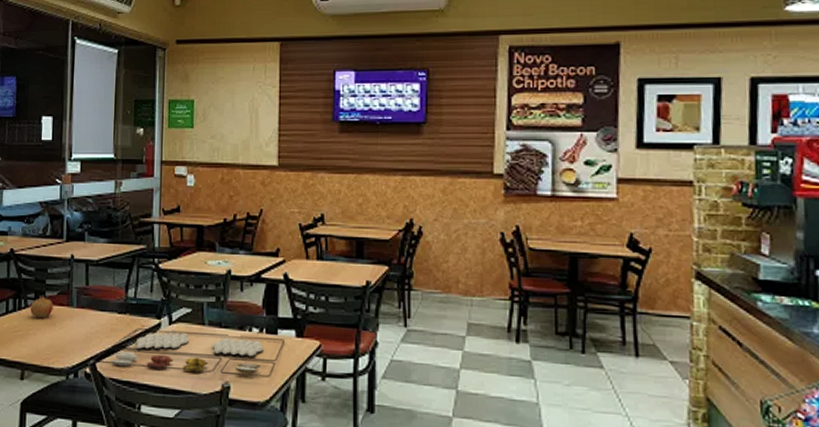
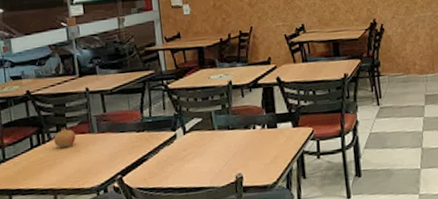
food tray: present [92,324,284,378] -> none [118,131,284,178]

